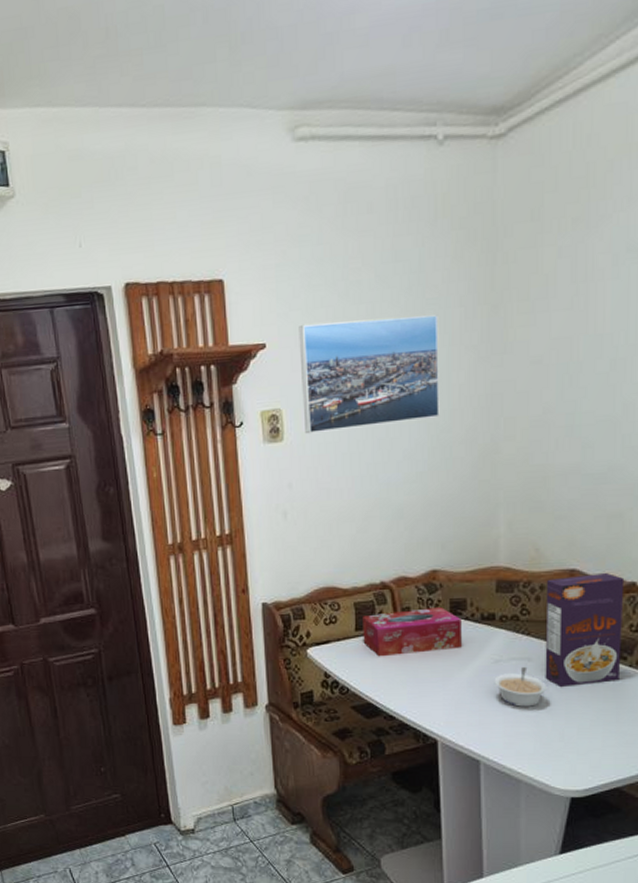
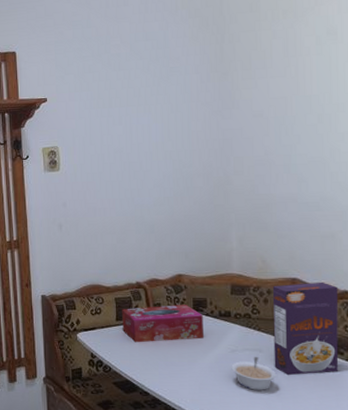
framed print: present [298,315,440,434] -> none [72,79,182,166]

